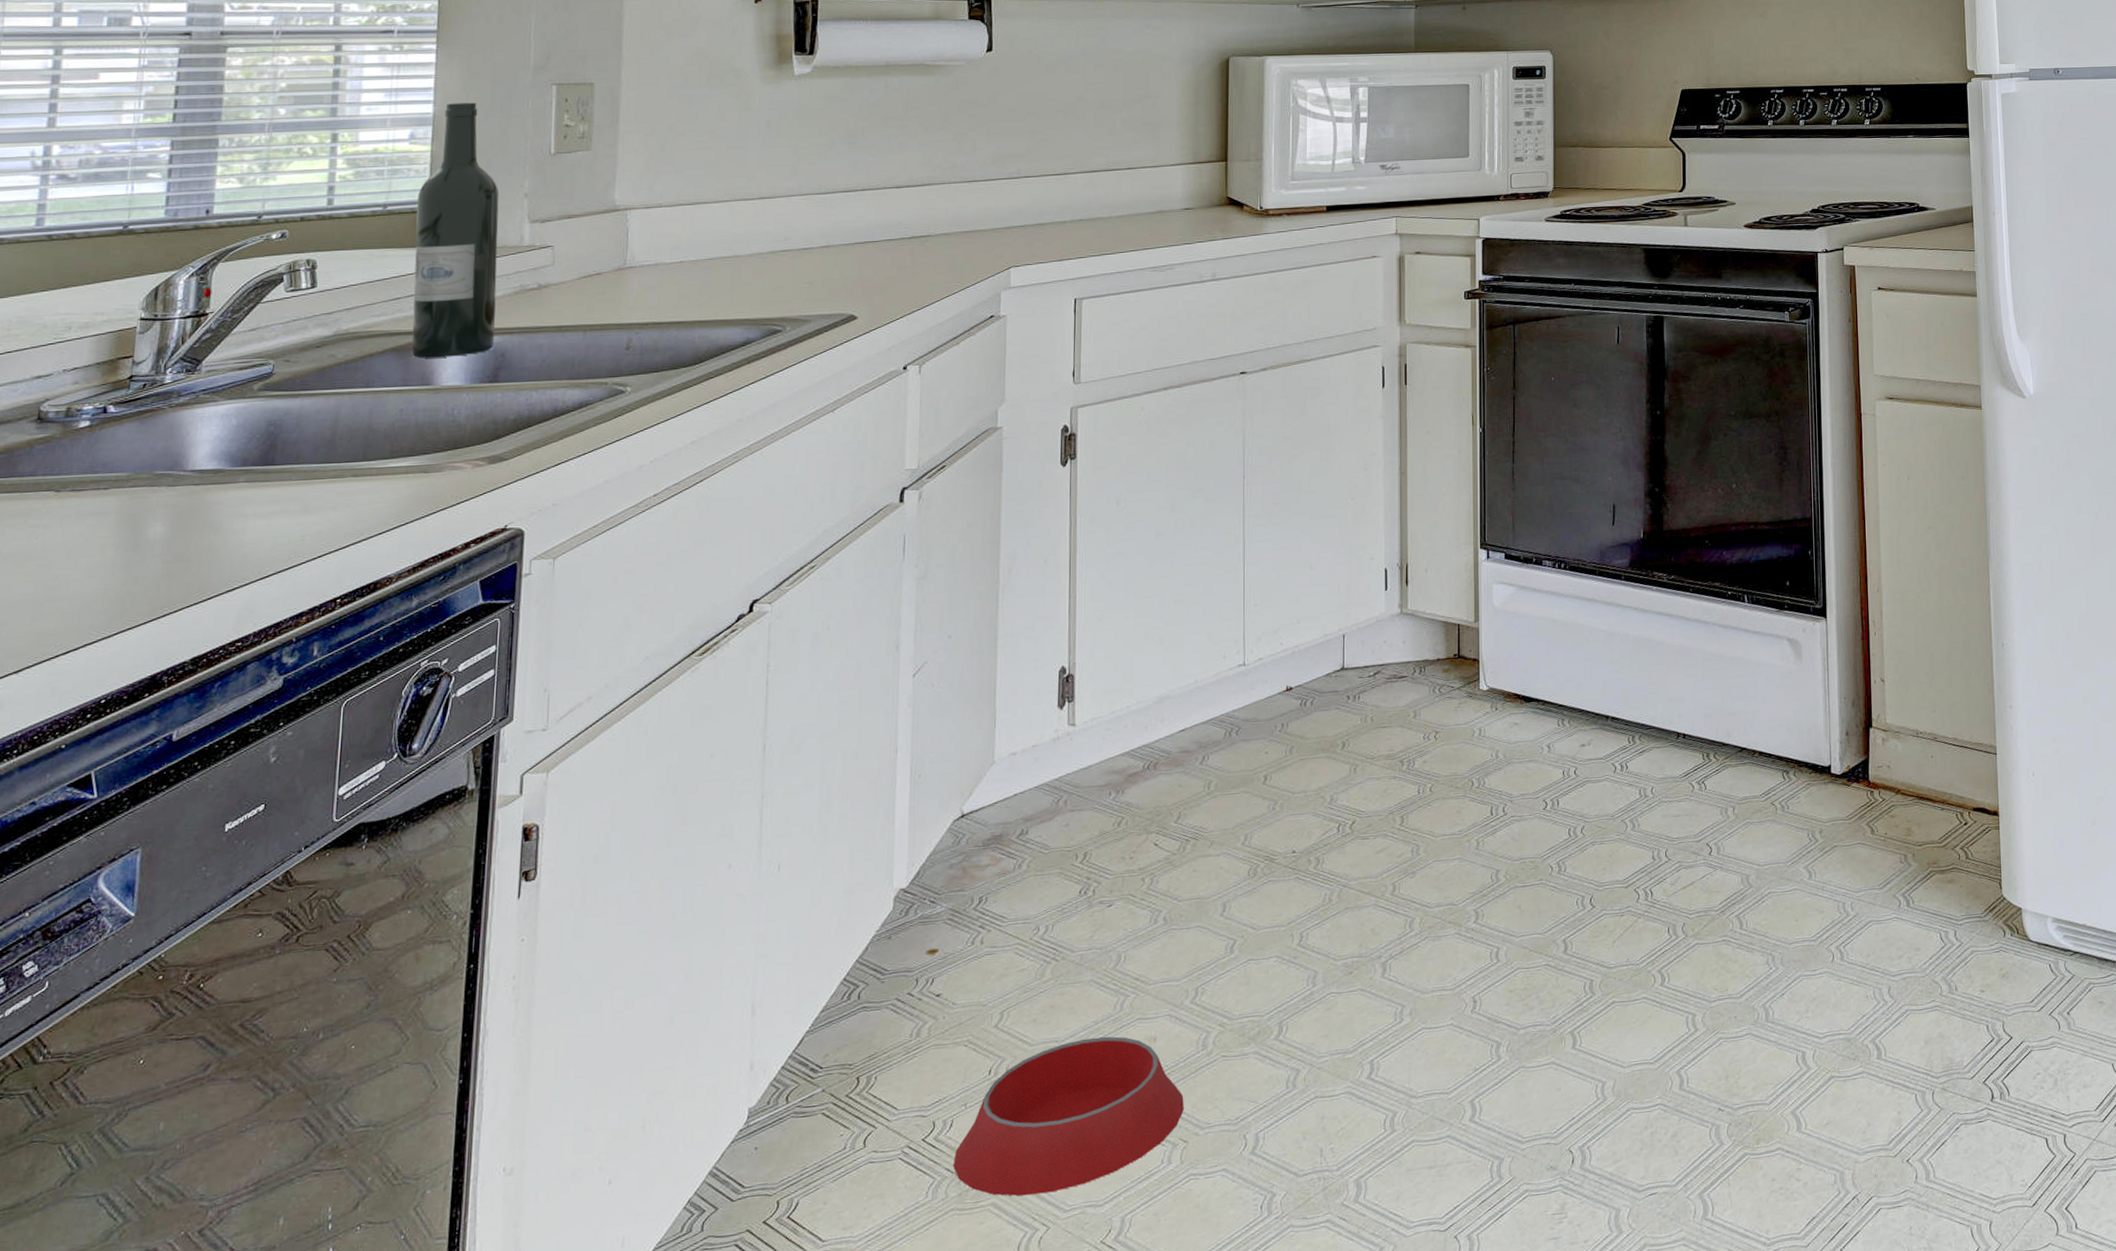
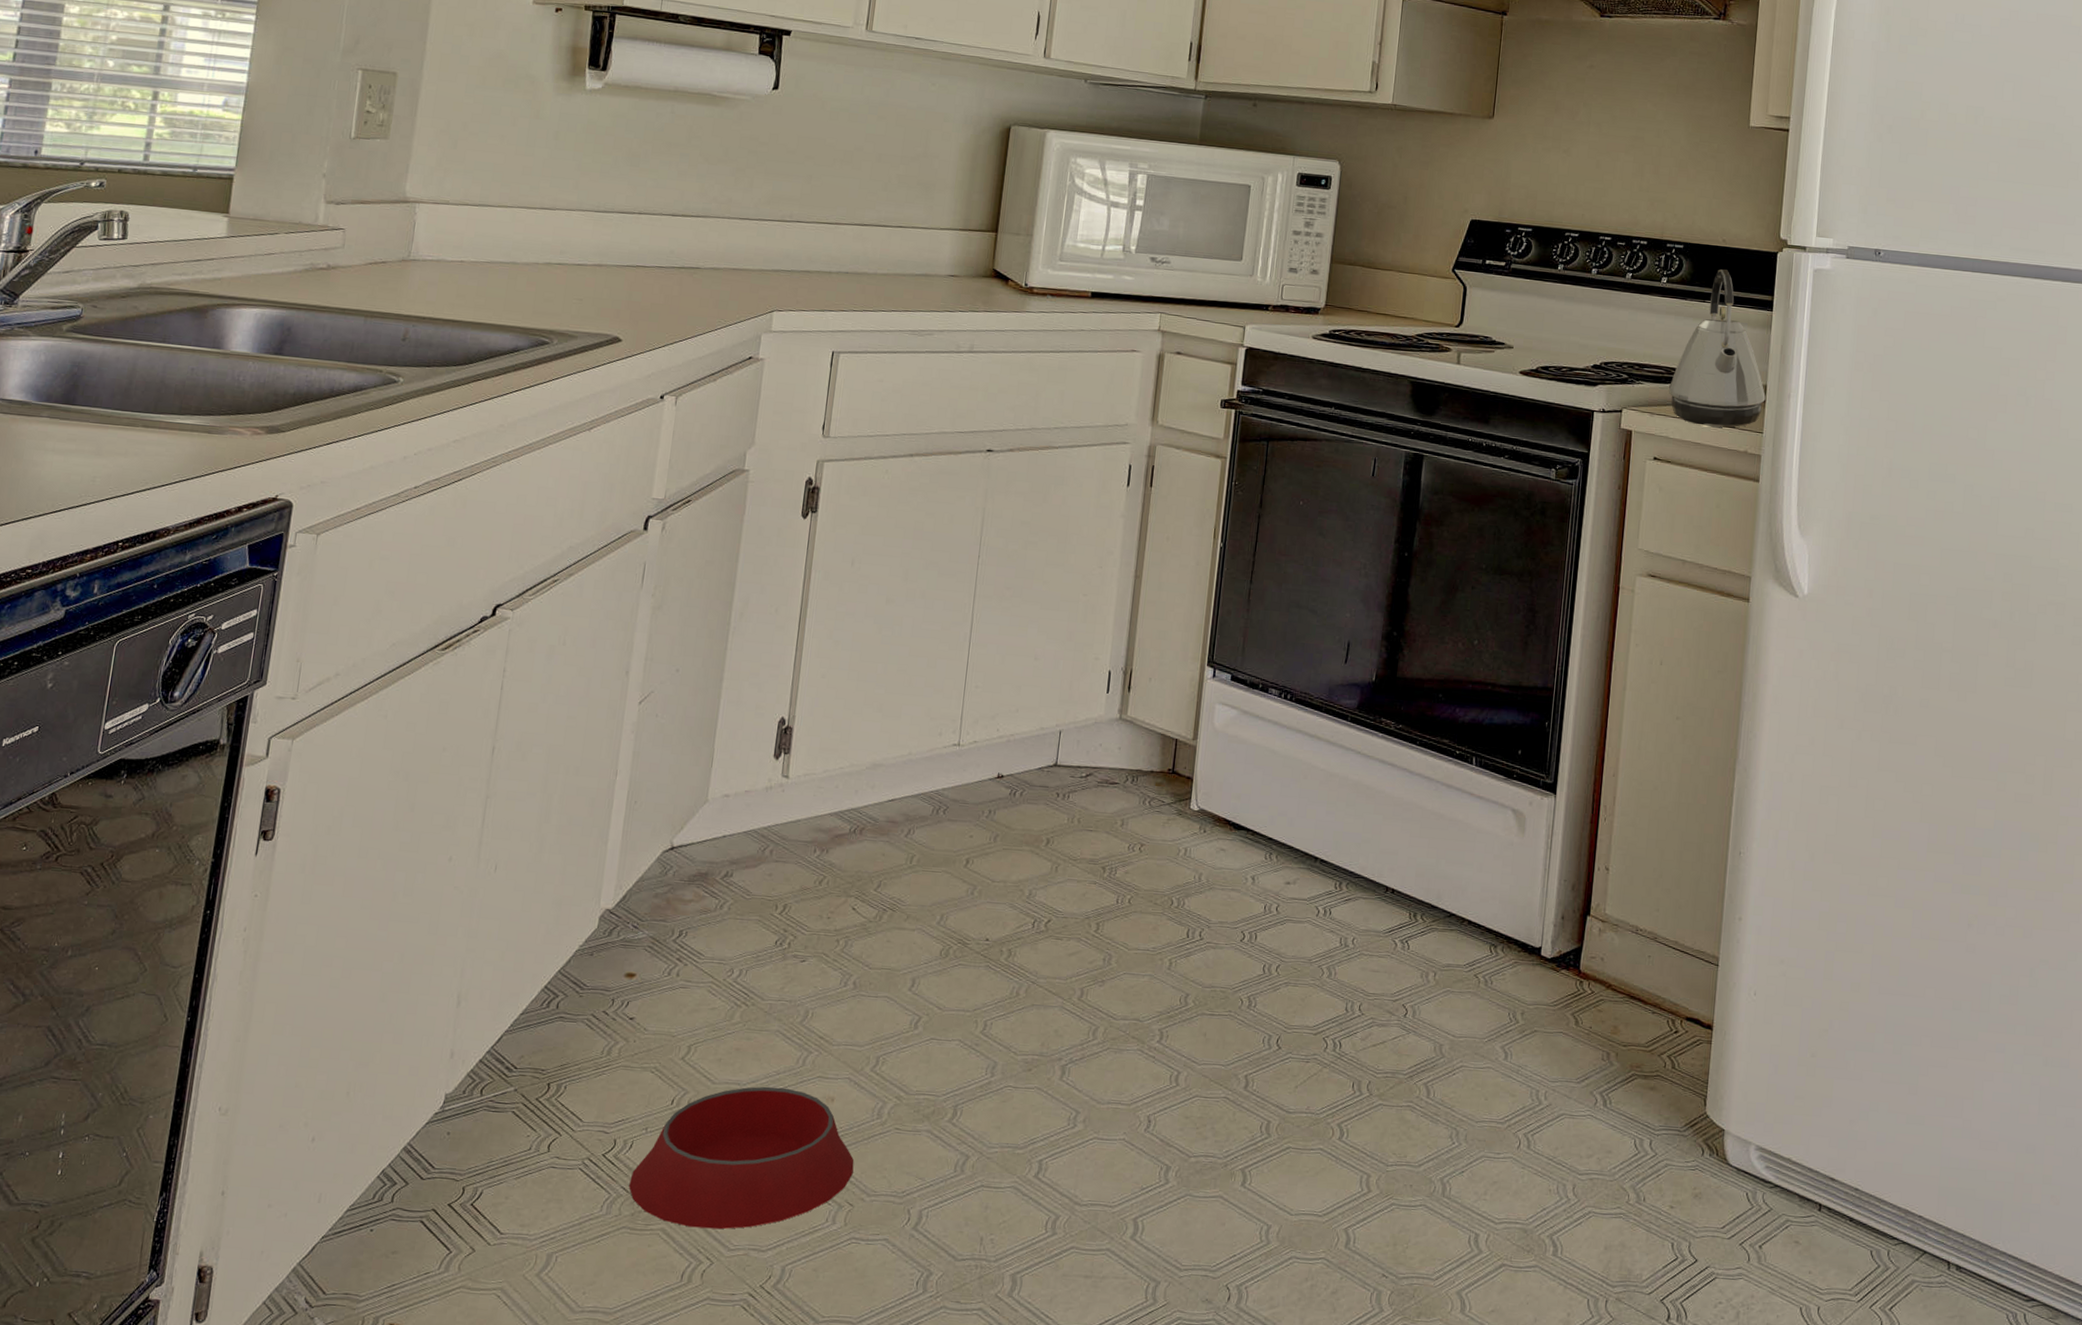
wine bottle: present [411,102,500,359] -> none [207,75,300,325]
kettle: none [1884,105,1973,252] -> present [1669,269,1766,428]

